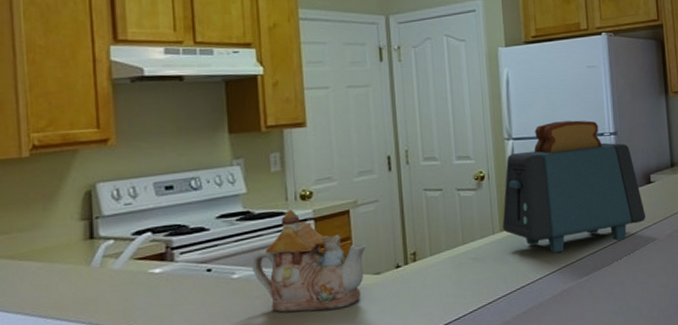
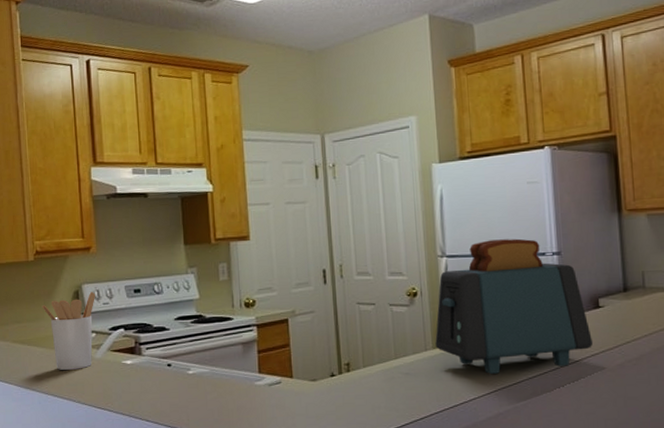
utensil holder: none [40,191,114,287] -> present [42,292,95,370]
teapot: present [252,210,367,313] -> none [204,316,304,410]

